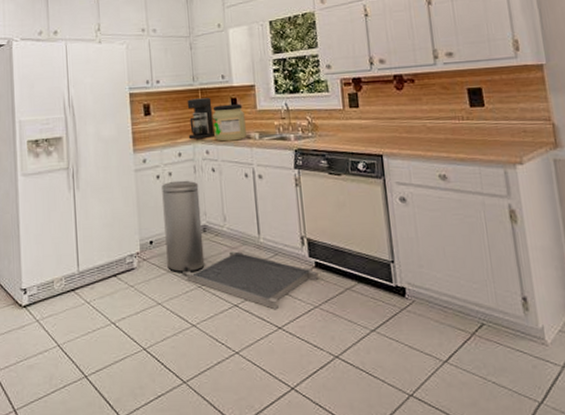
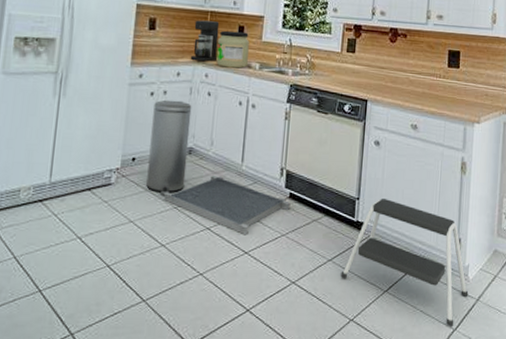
step stool: none [388,259,550,399] -> present [341,199,469,326]

